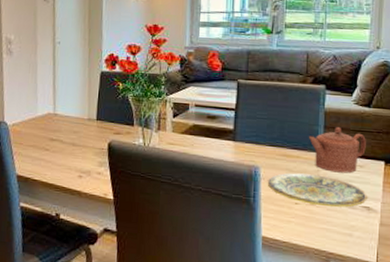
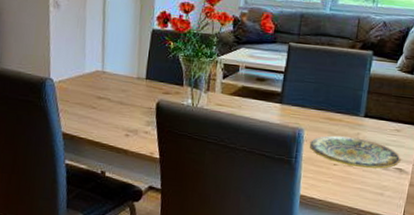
teapot: present [308,126,366,174] -> none [352,92,406,137]

